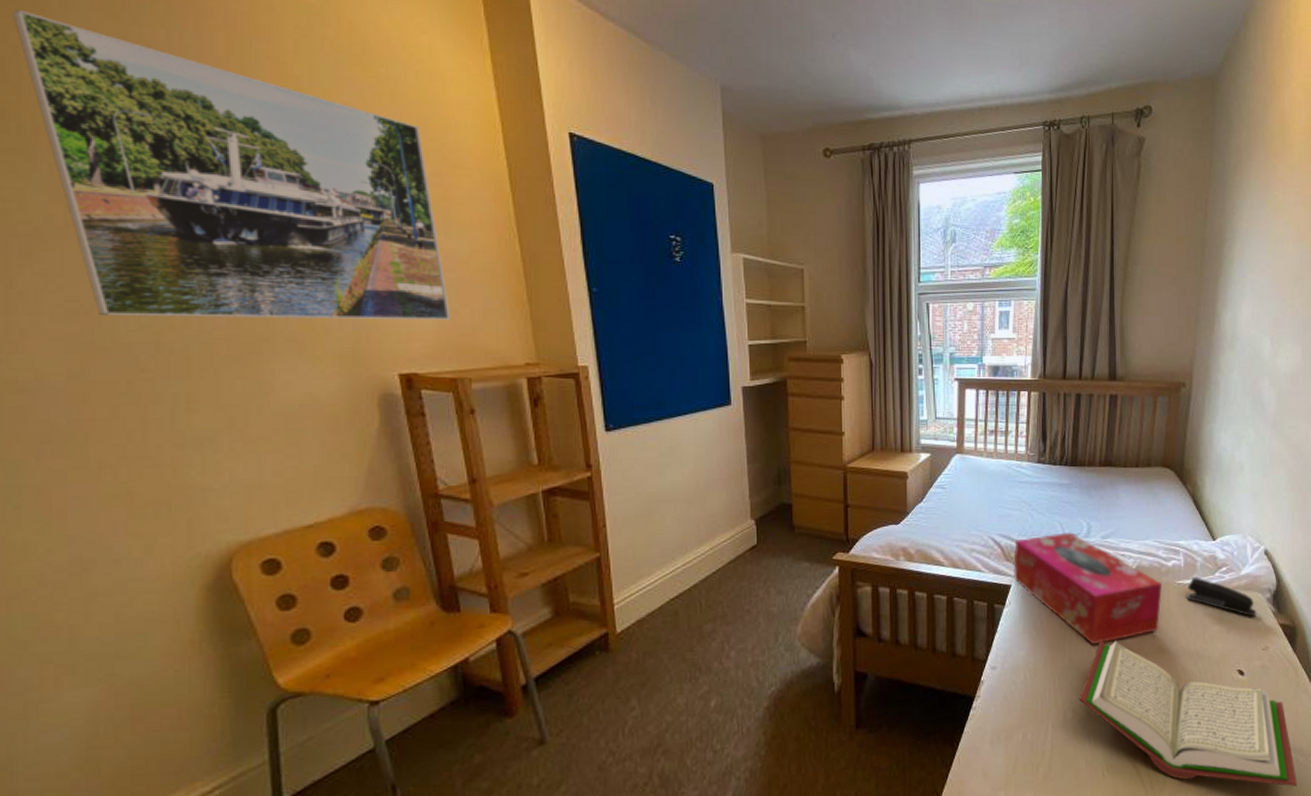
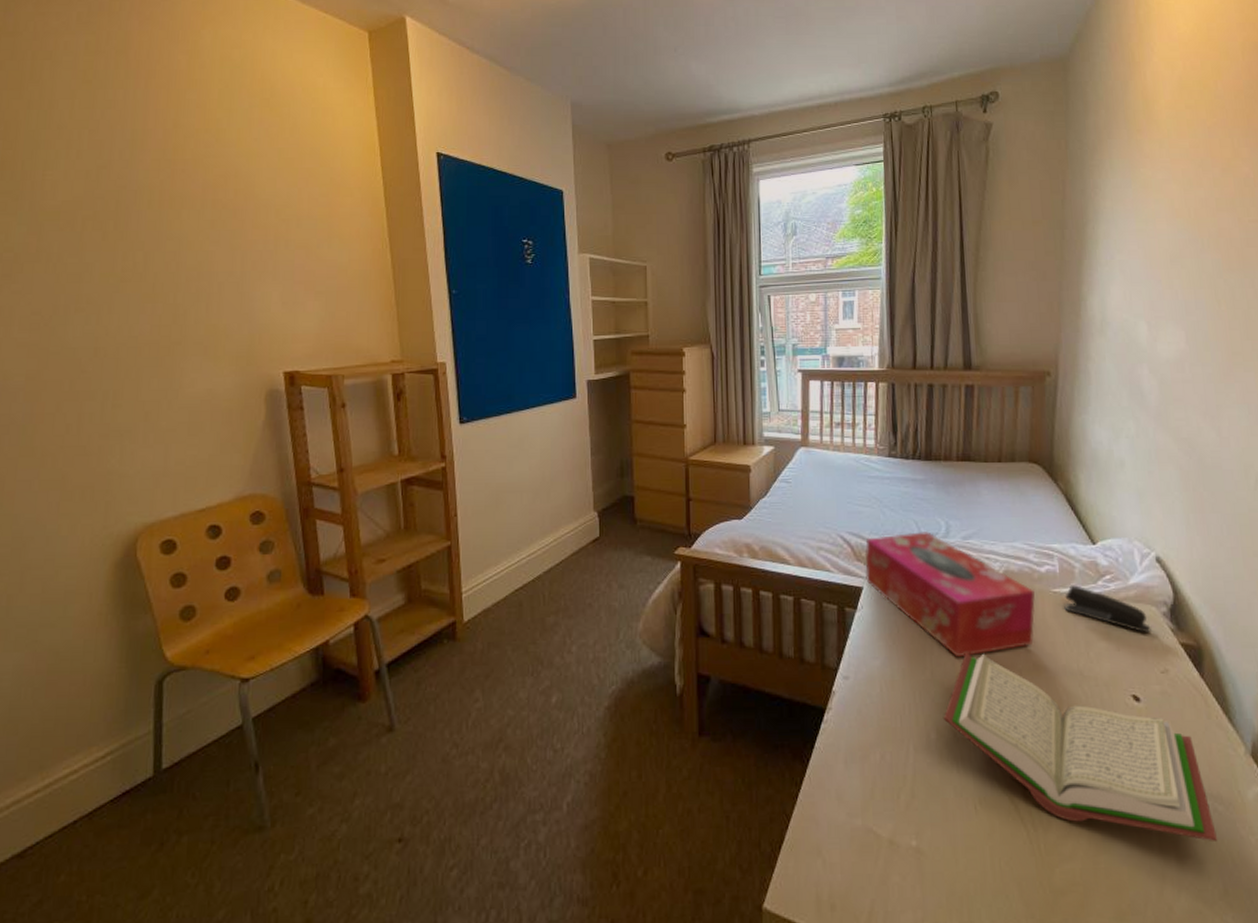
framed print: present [13,9,451,320] -> none [16,83,330,326]

